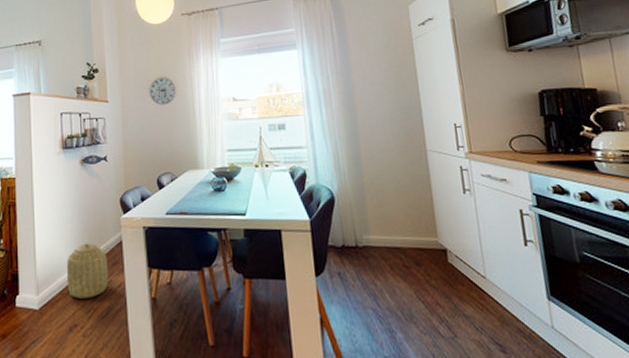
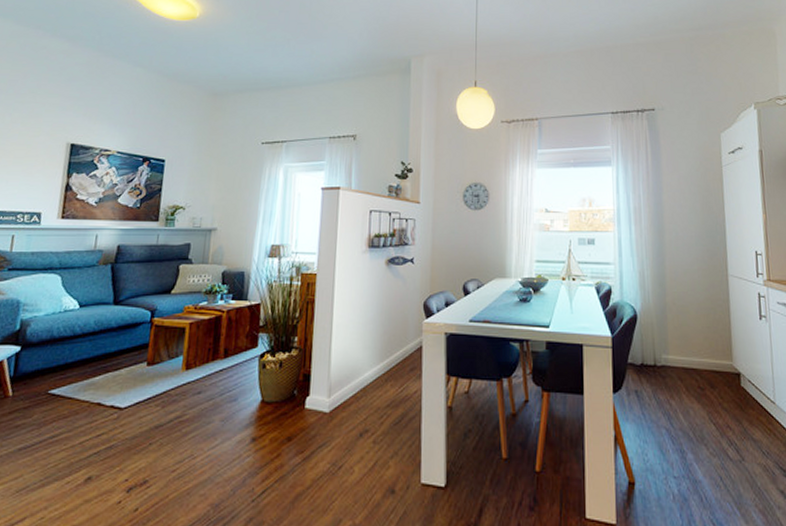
basket: present [66,243,109,299] -> none [361,346,406,403]

